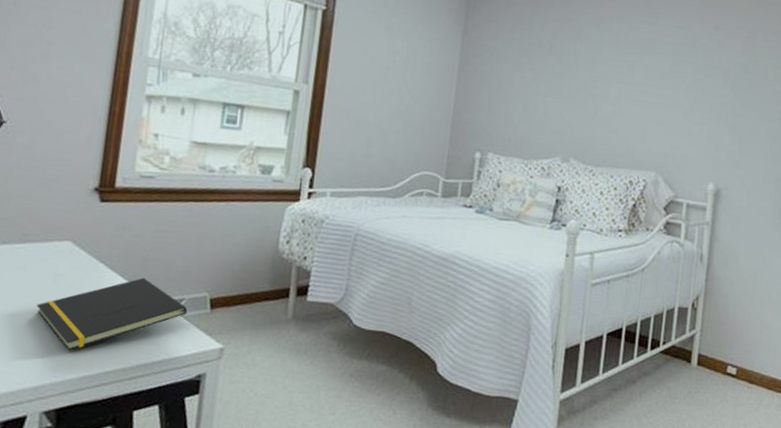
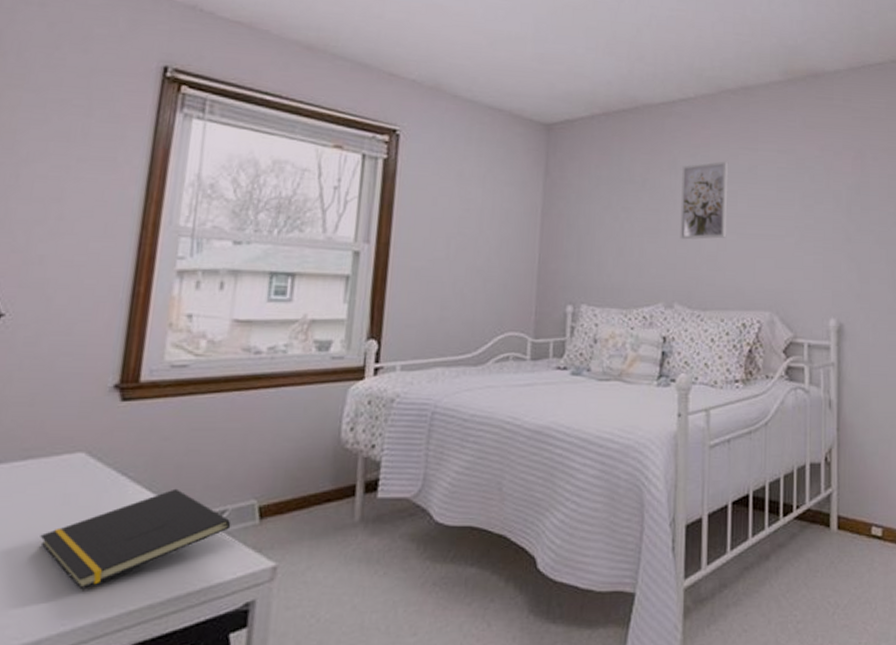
wall art: none [580,33,630,103] -> present [680,161,729,240]

